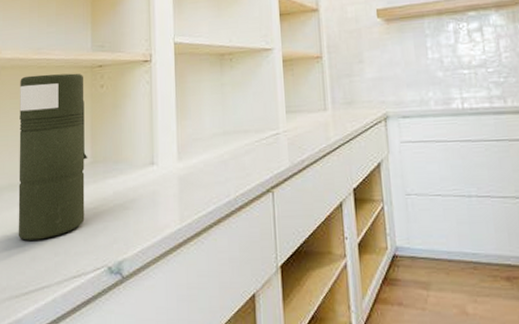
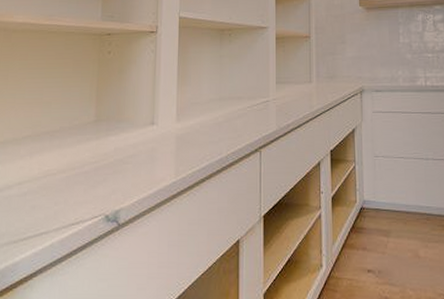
canister: present [18,73,88,241] -> none [19,39,93,190]

